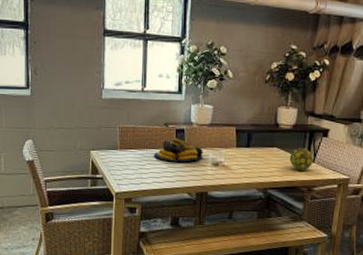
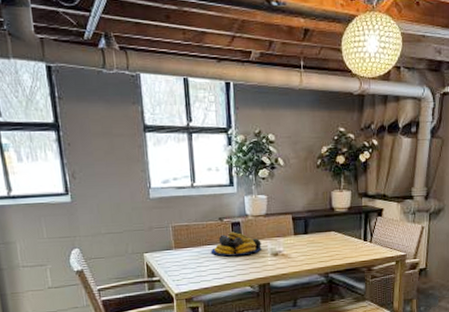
decorative ball: present [289,147,314,172] -> none [347,229,371,253]

